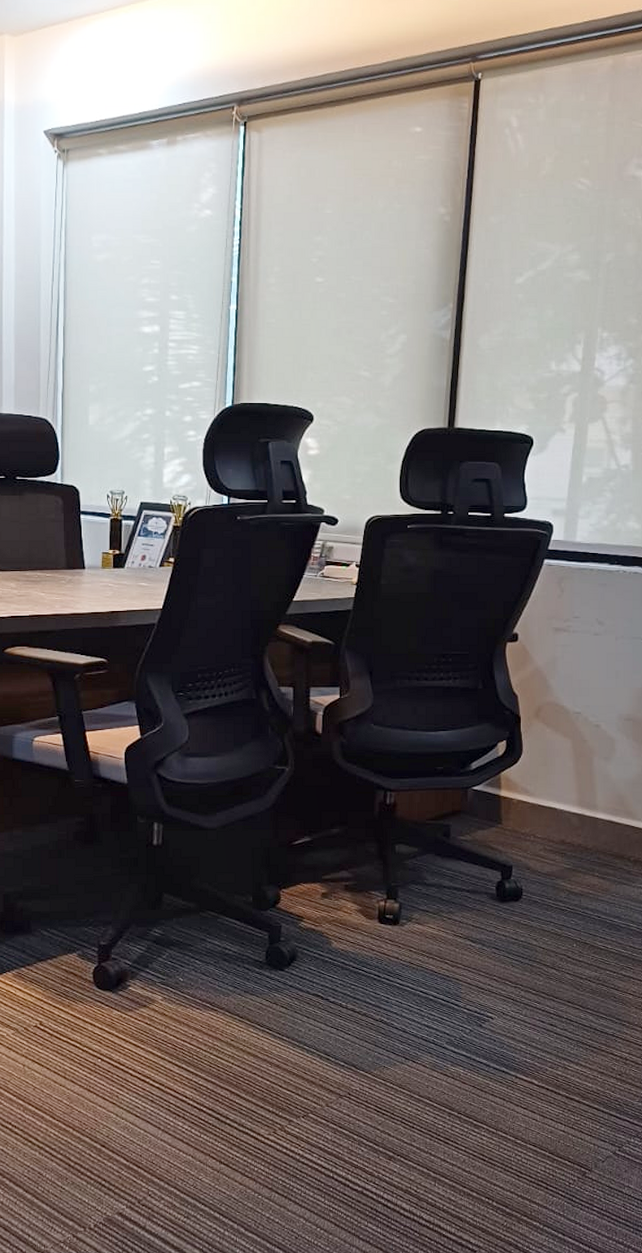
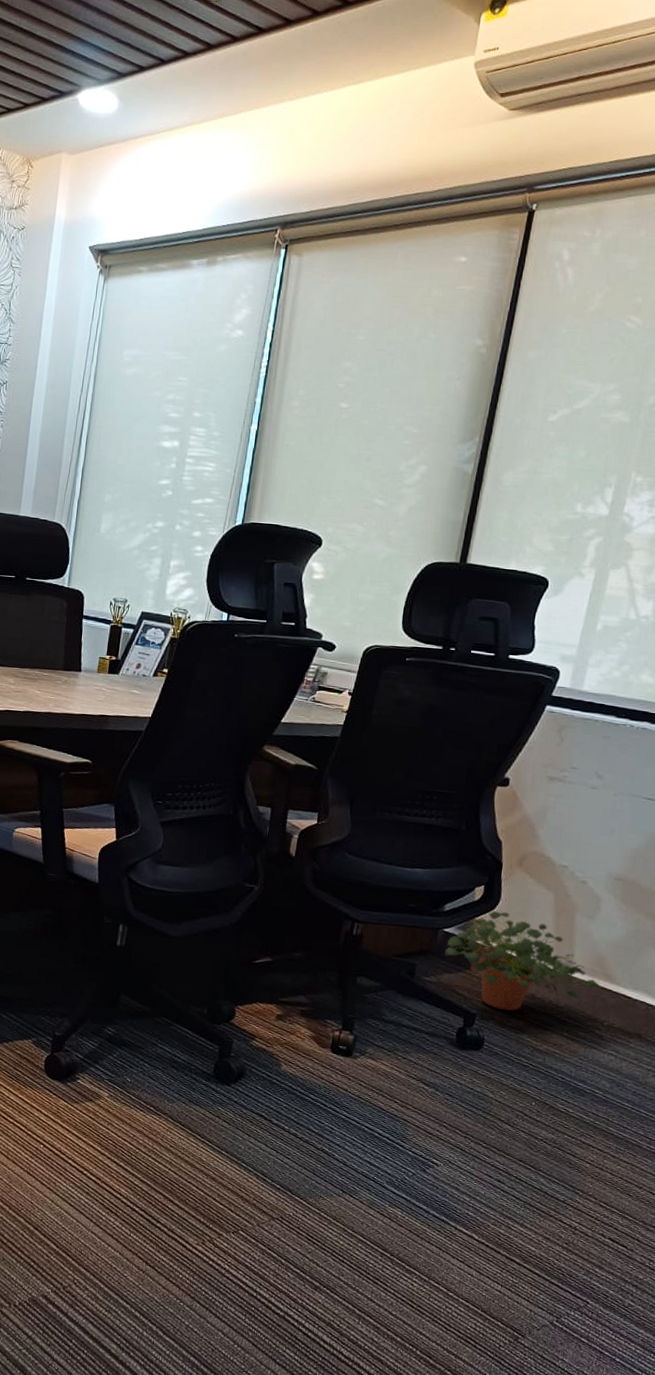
potted plant: none [476,763,624,859] -> present [444,911,601,1012]

